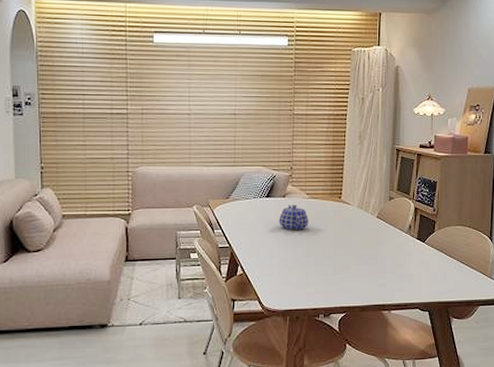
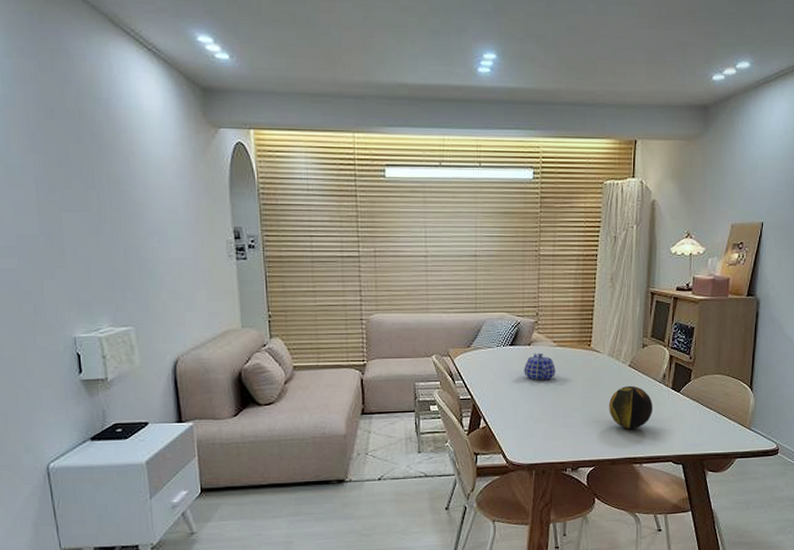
decorative orb: none [359,235,400,277] -> present [609,385,654,429]

